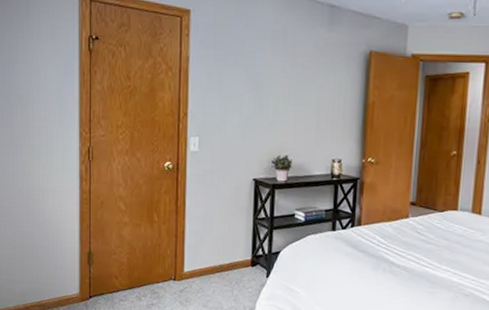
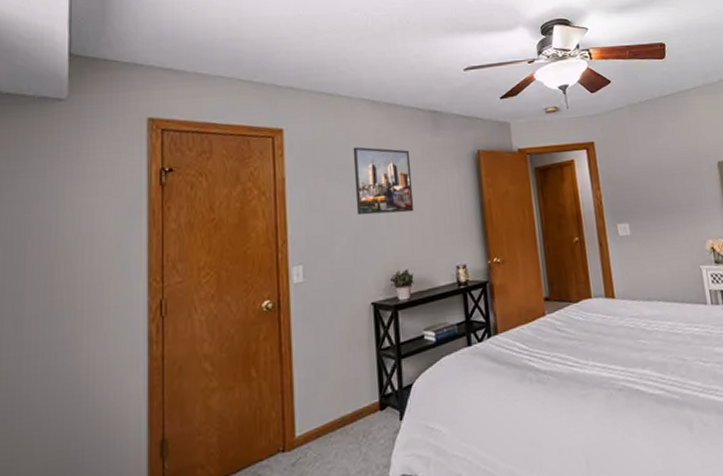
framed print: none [248,34,304,104] -> present [353,147,414,216]

